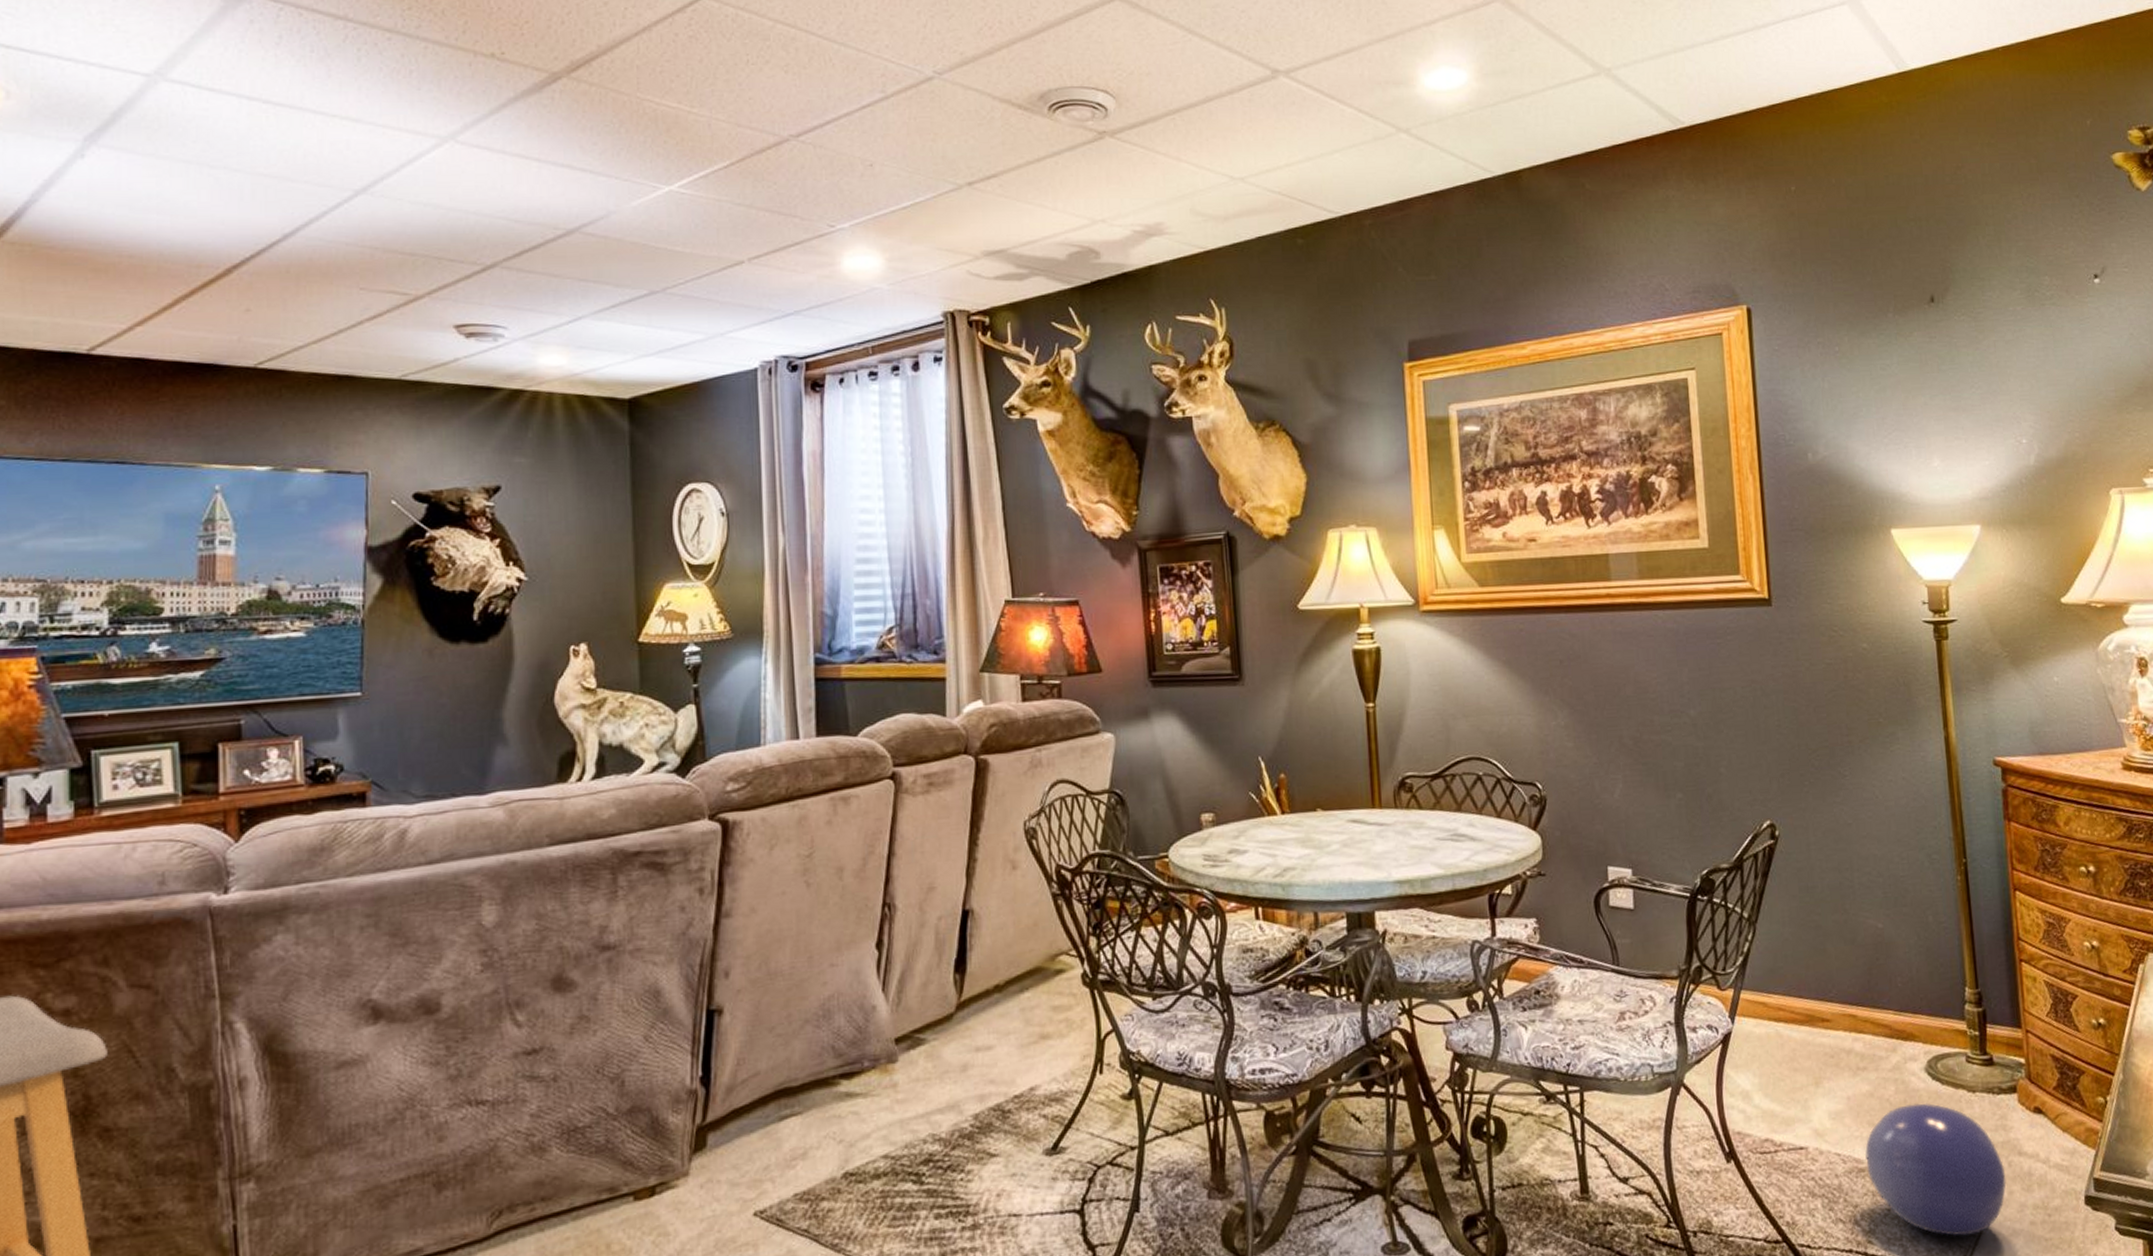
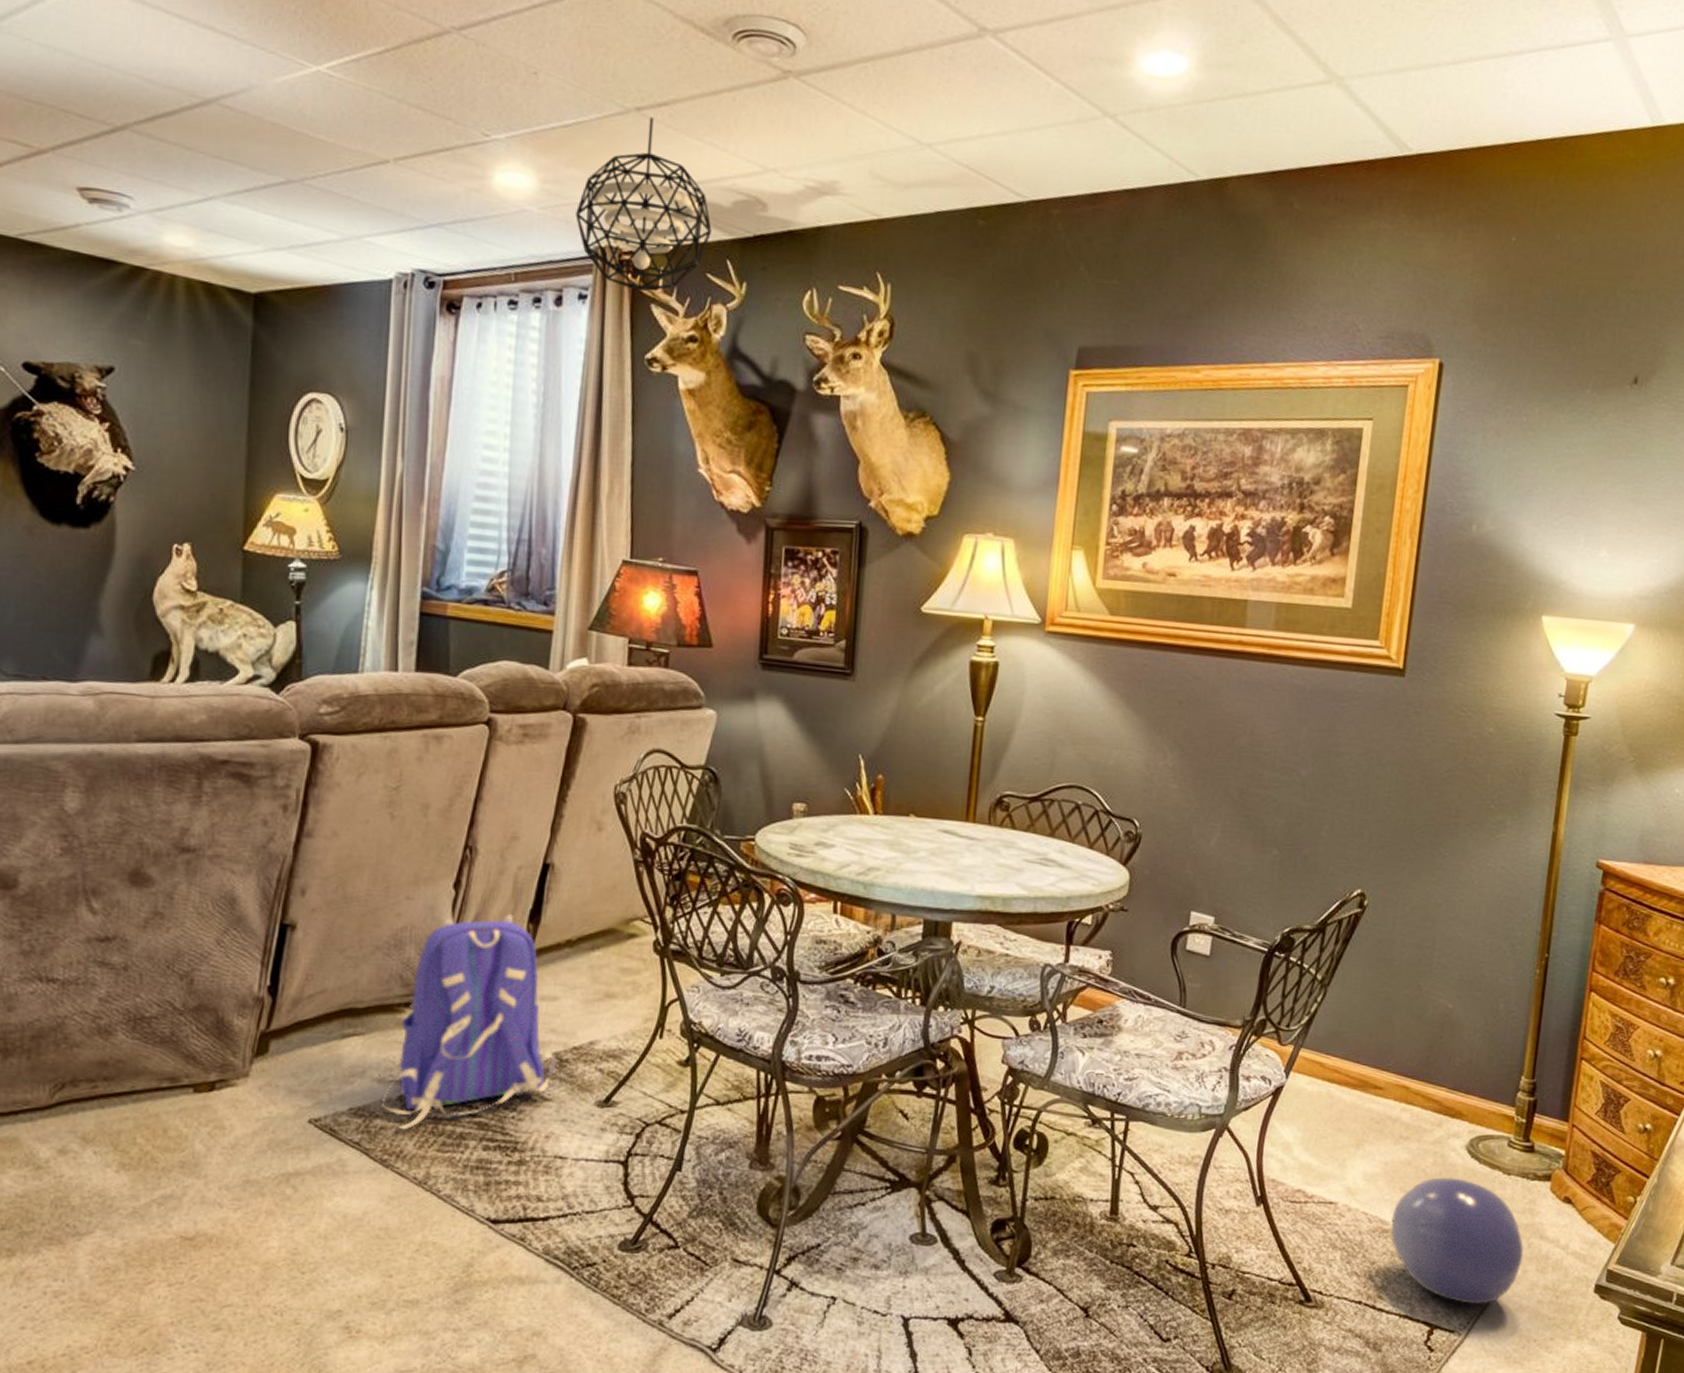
backpack: none [819,967,1000,1210] -> present [377,914,557,1130]
pendant light: none [923,189,1051,347] -> present [575,117,712,292]

